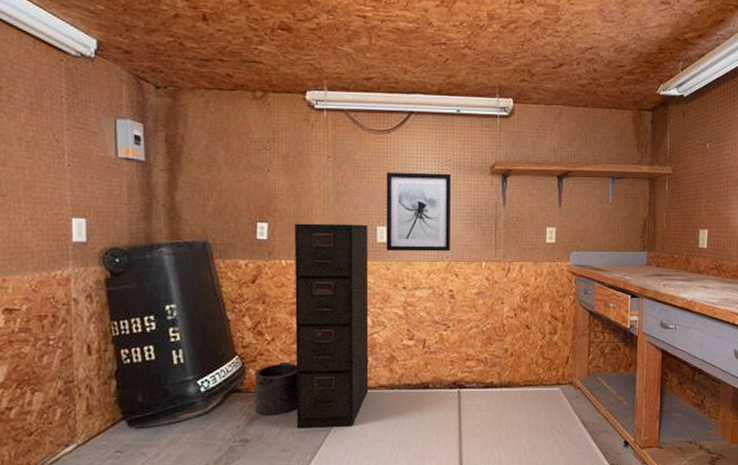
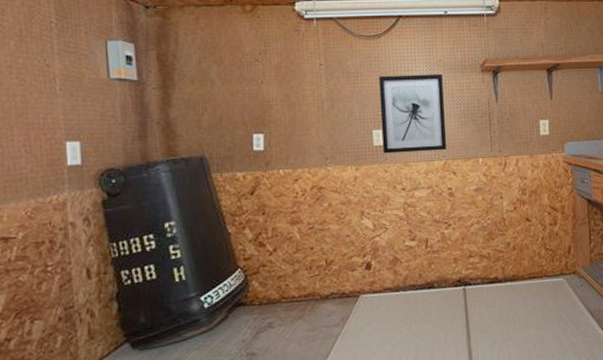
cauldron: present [254,362,297,416] -> none [258,272,303,328]
filing cabinet: present [295,223,369,428] -> none [291,129,374,338]

